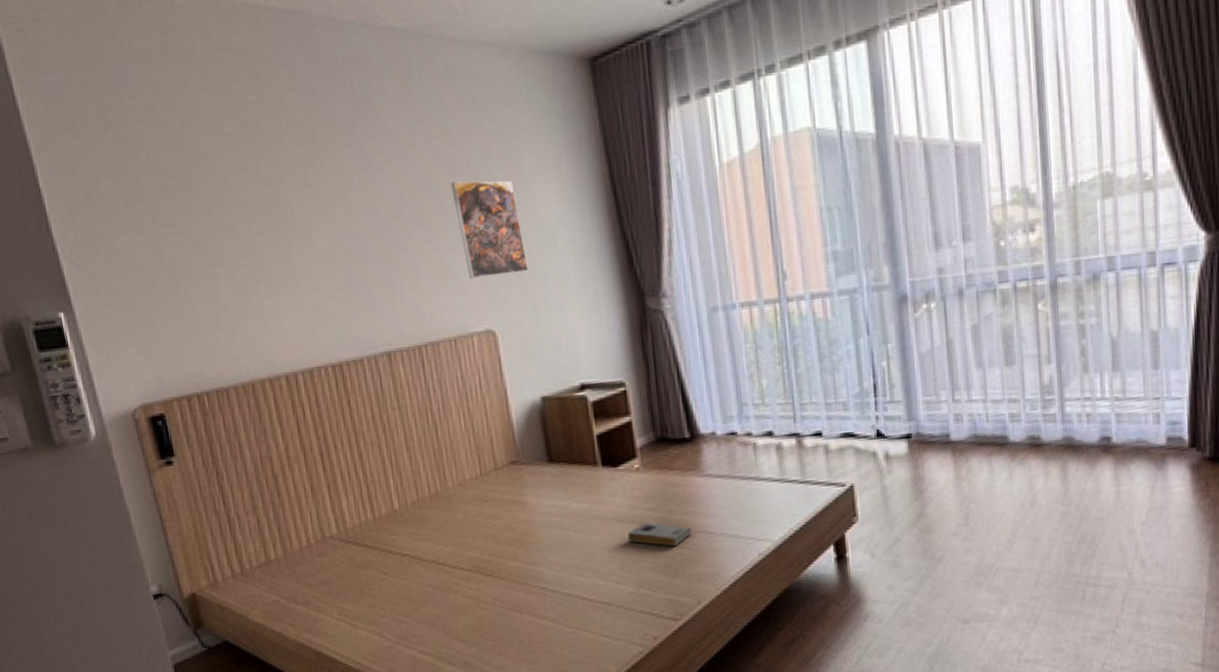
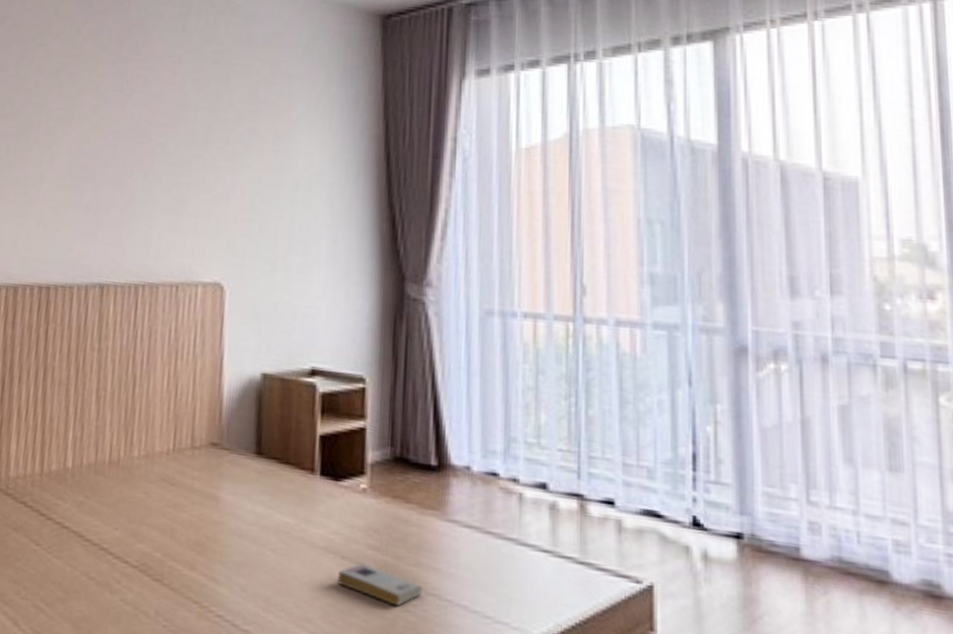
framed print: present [451,180,529,279] -> none [207,117,276,226]

